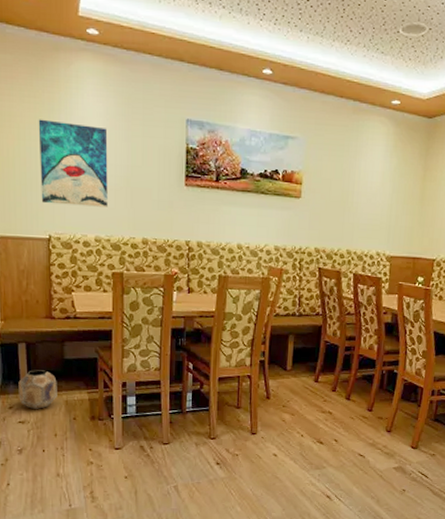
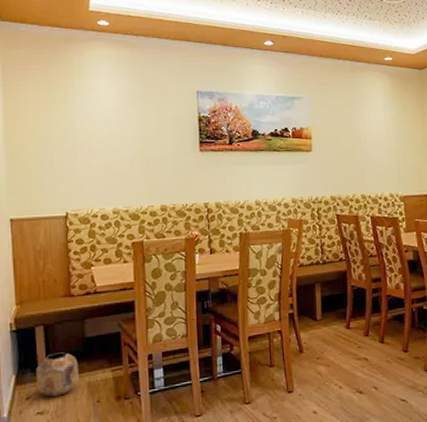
wall art: present [38,119,108,207] -> none [52,104,124,182]

